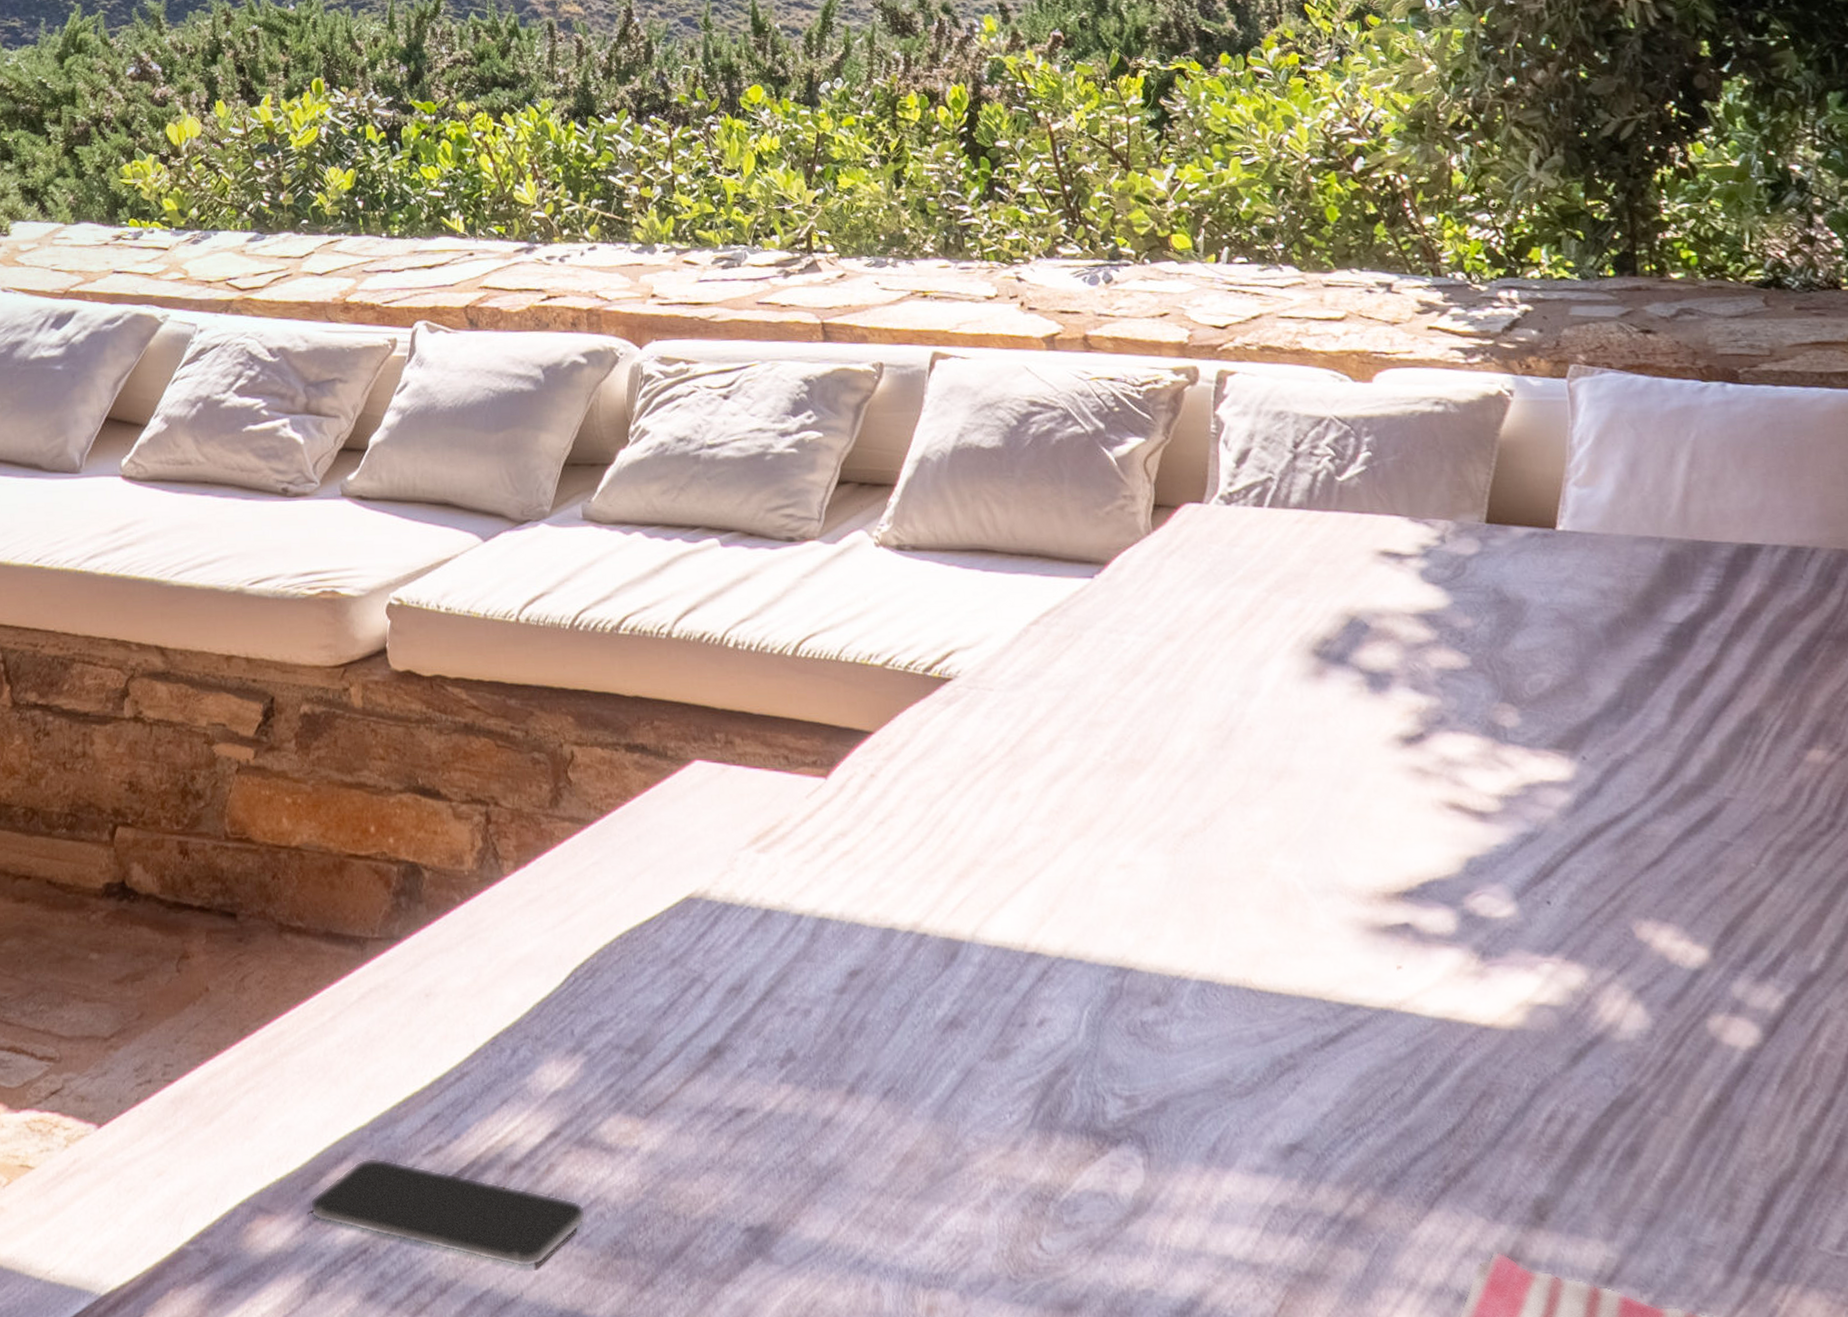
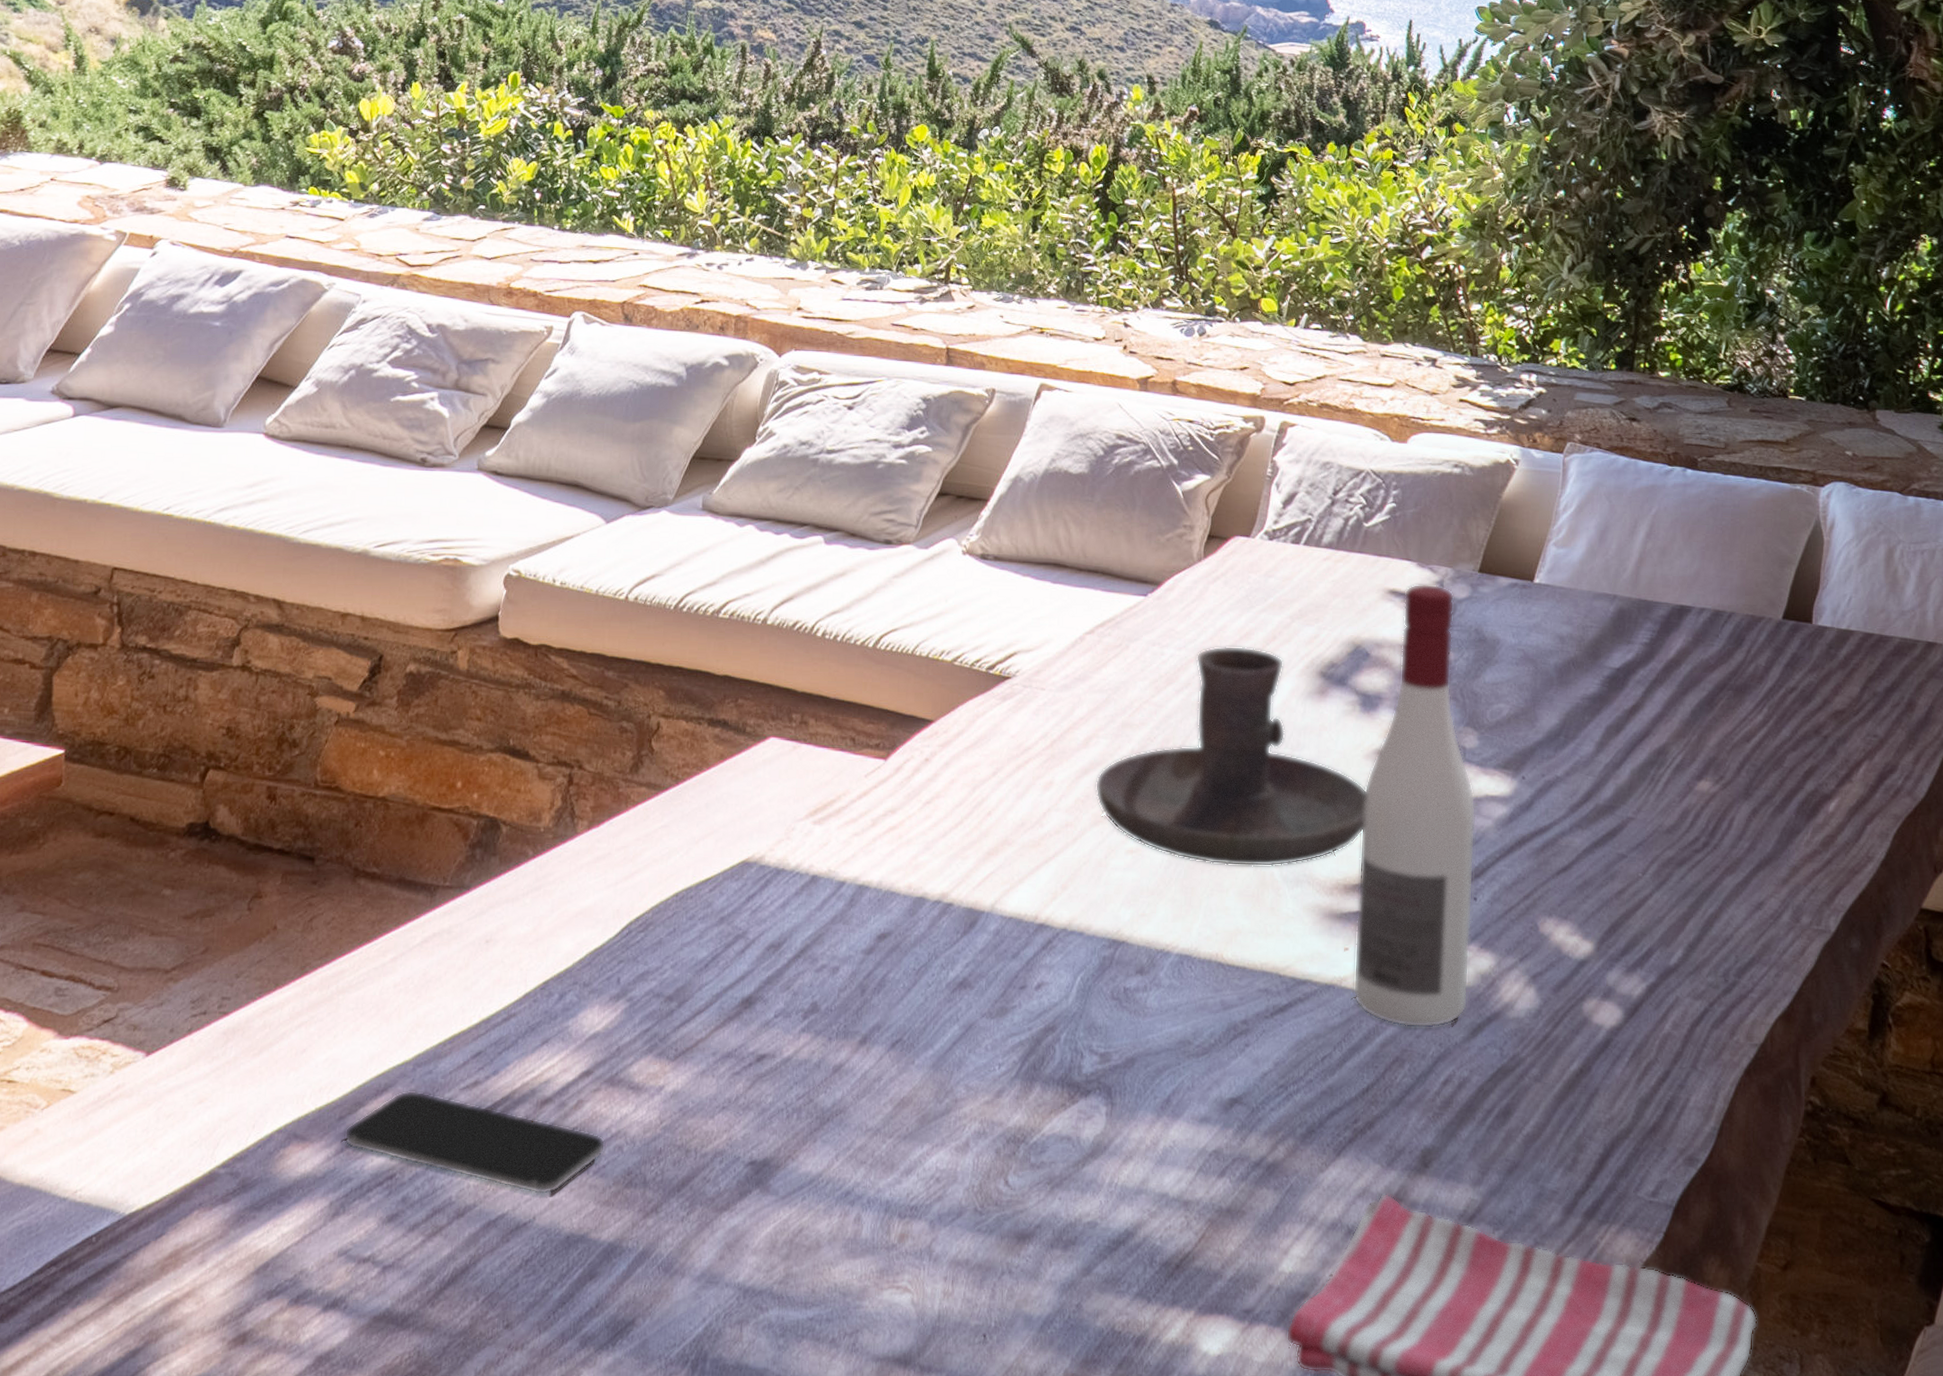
candle holder: none [1068,627,1397,878] -> present [1095,645,1366,867]
wine bottle: none [1389,541,1561,1056] -> present [1353,584,1476,1028]

